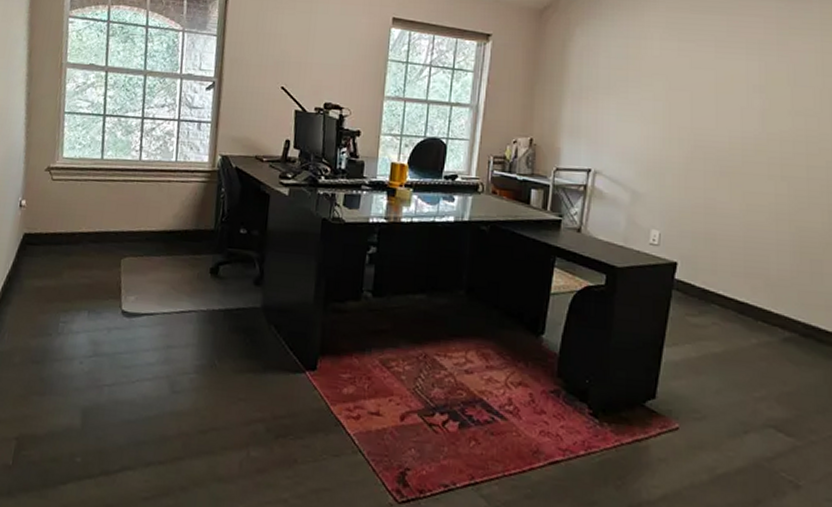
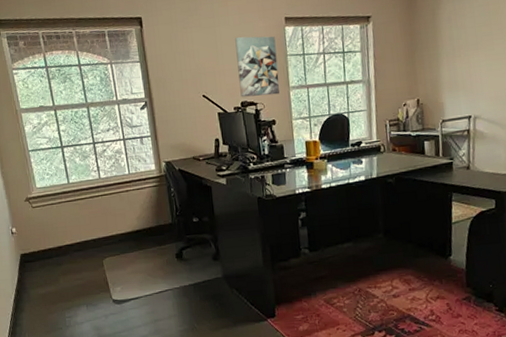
wall art: none [325,28,377,102] -> present [235,36,280,97]

